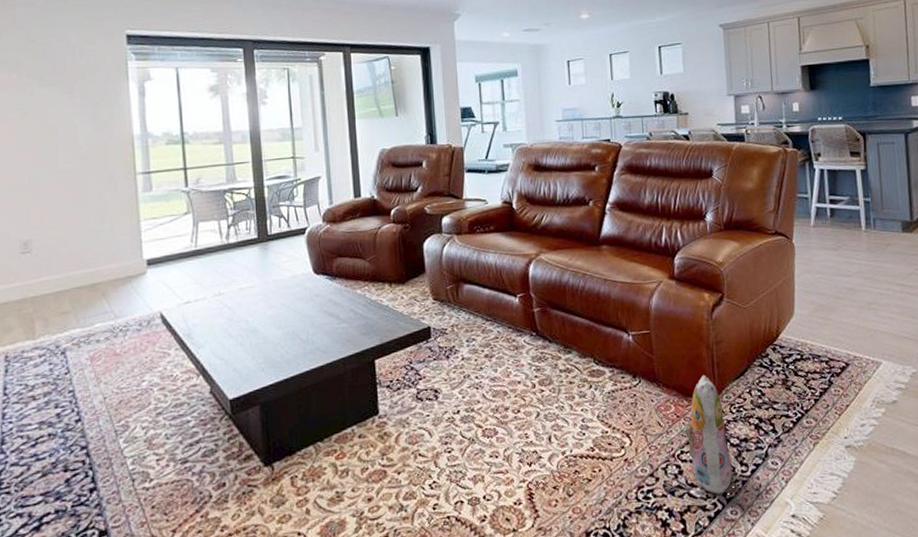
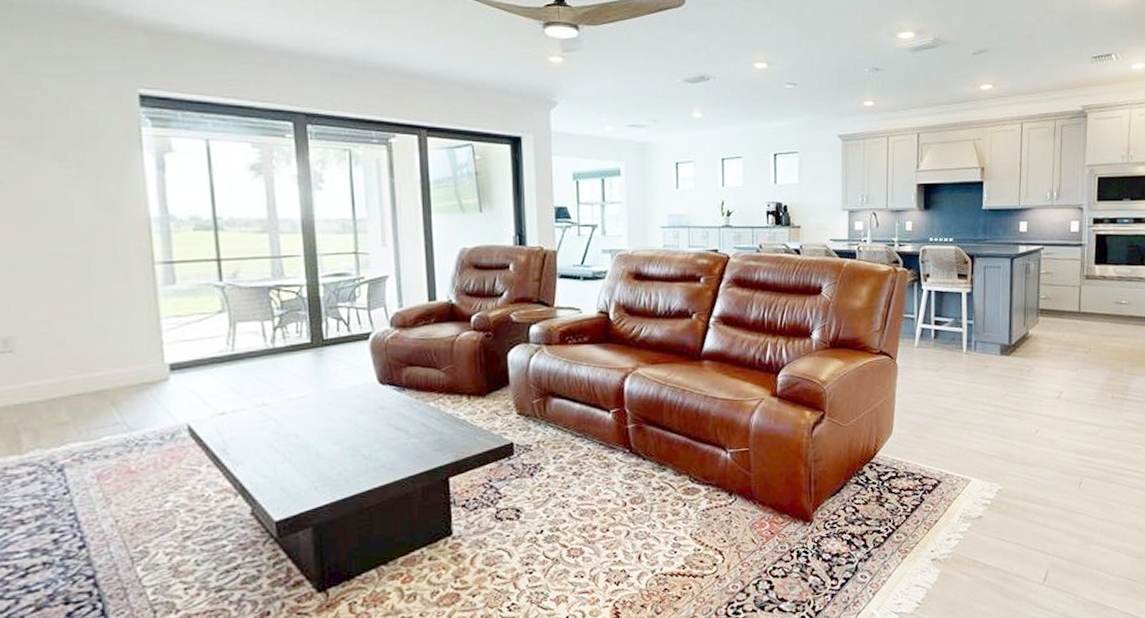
plush toy: present [683,375,733,494] -> none [776,492,822,608]

